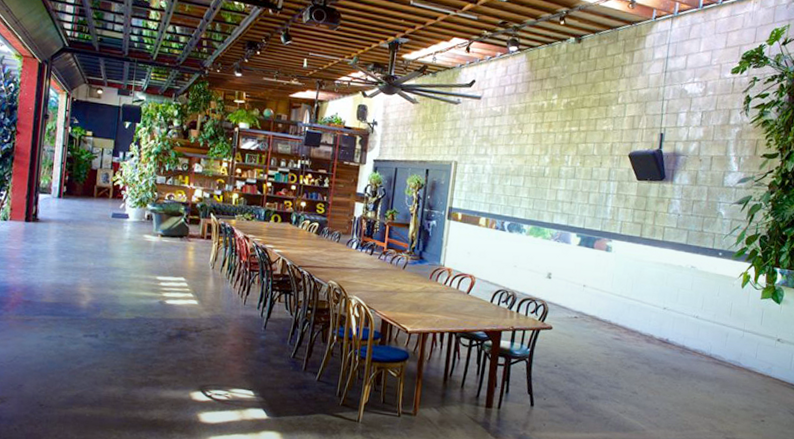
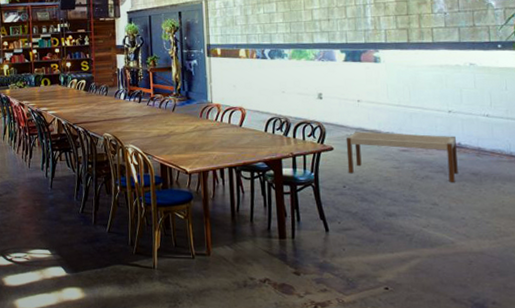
bench: none [562,315,665,375] -> present [346,131,458,182]

